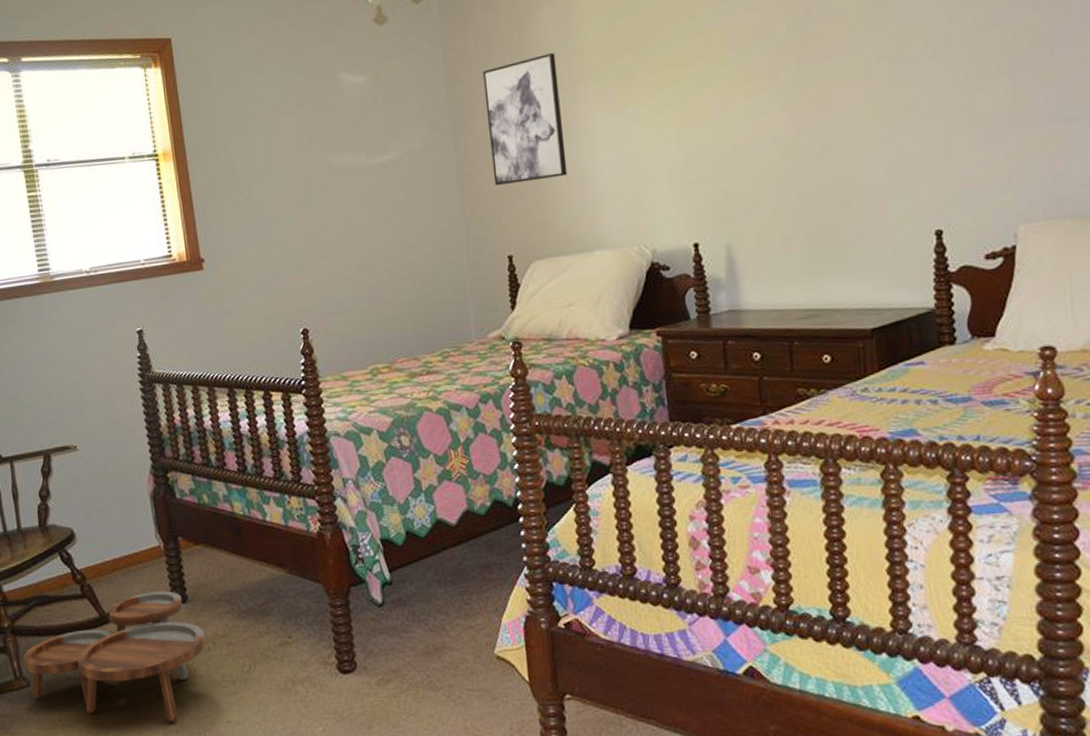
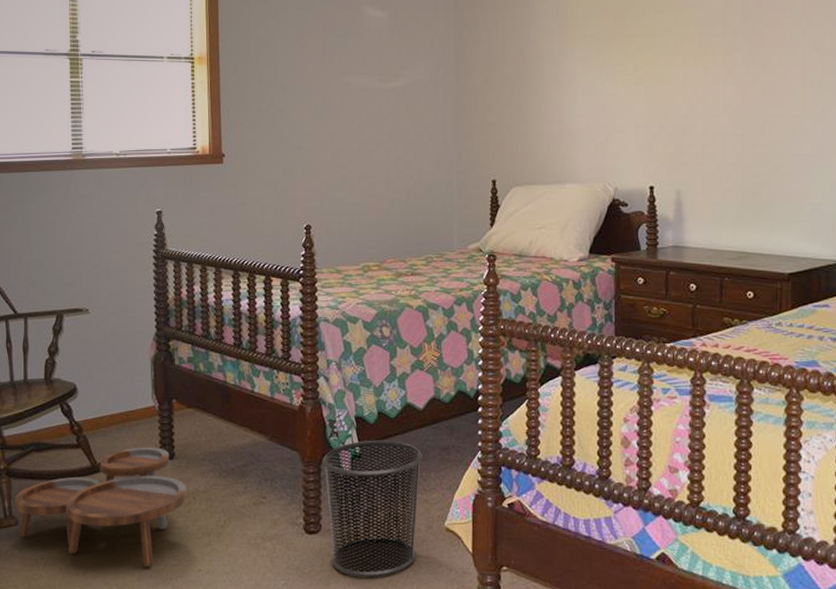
waste bin: none [349,562,466,718] -> present [322,440,423,578]
wall art: present [482,52,568,186] -> none [486,11,550,119]

